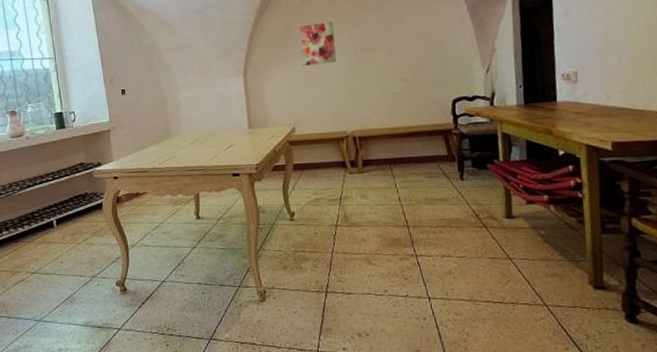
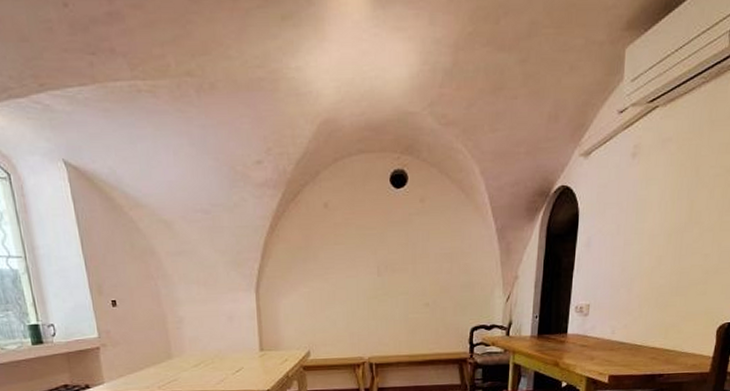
wall art: present [300,22,336,66] -> none [320,235,358,283]

